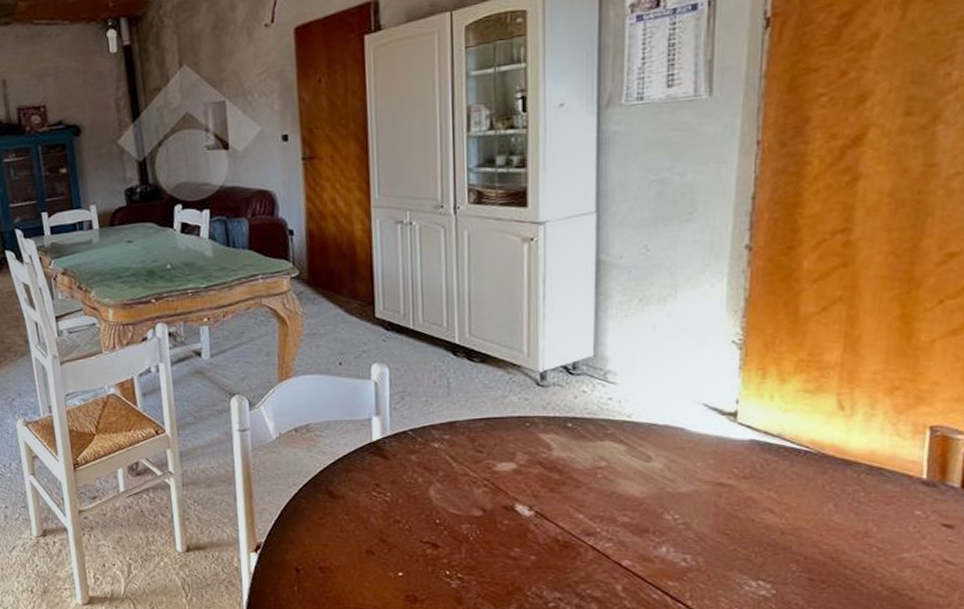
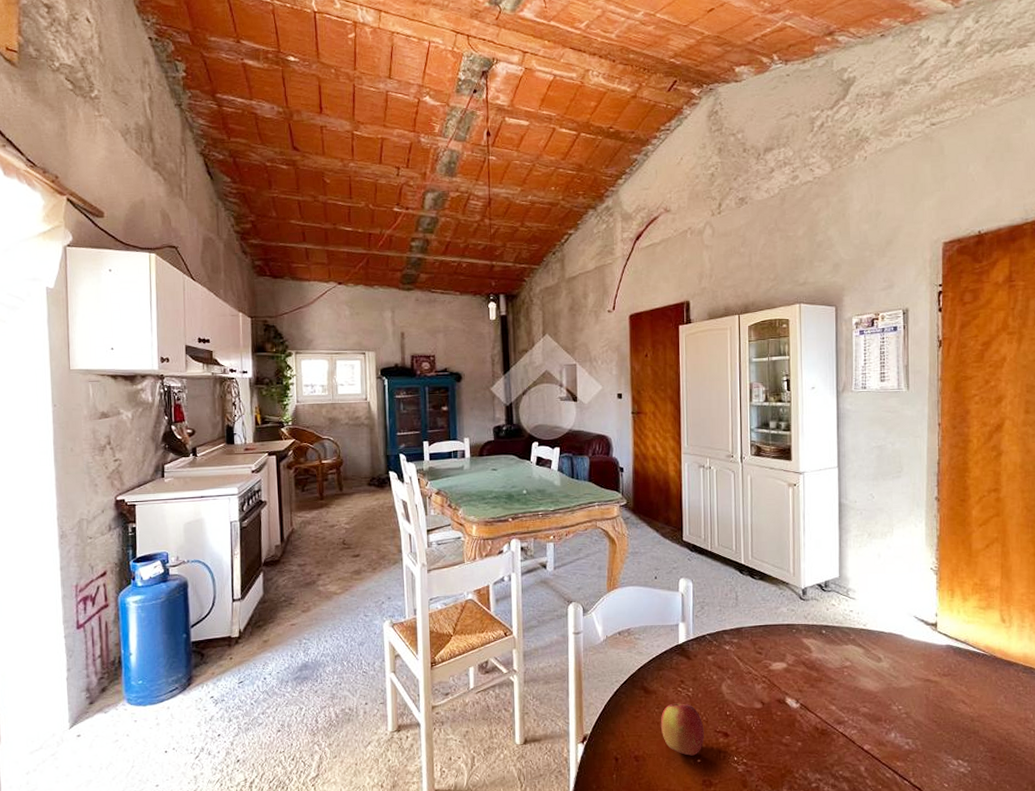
apple: none [350,509,407,568] -> present [660,703,704,756]

